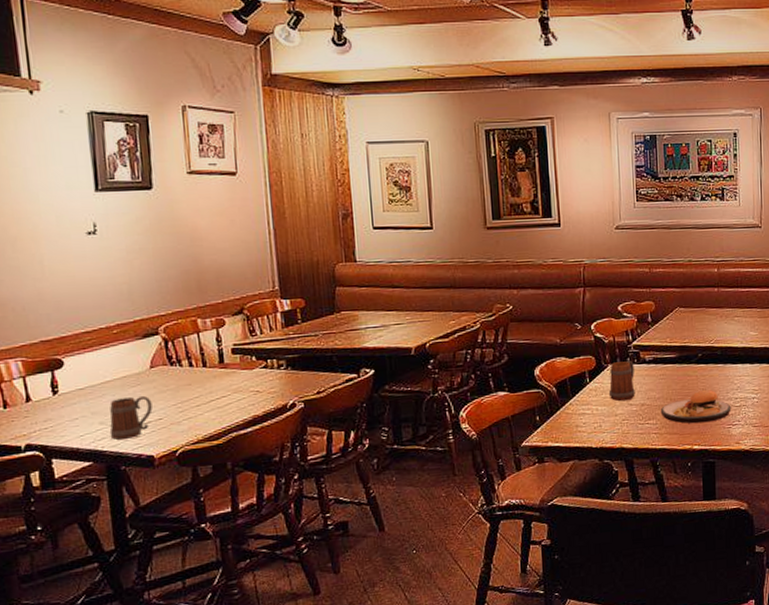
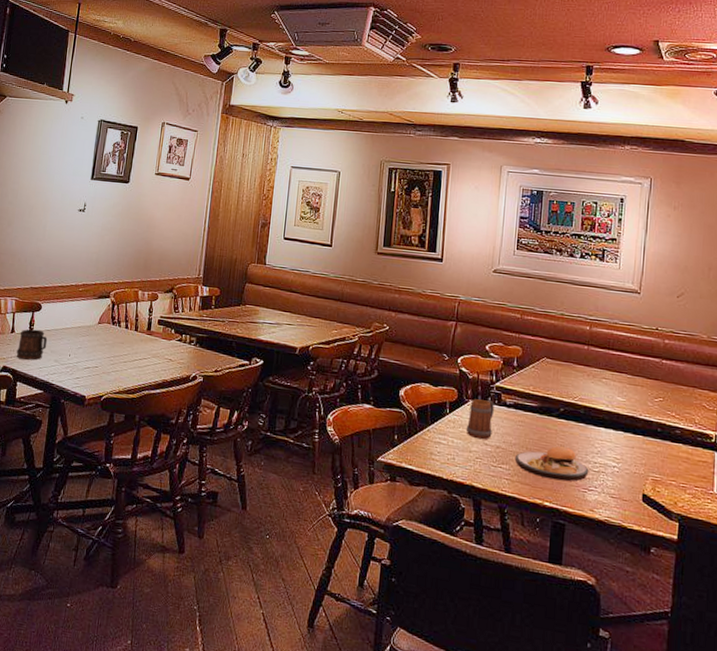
beer mug: none [39,390,84,431] -> present [16,329,48,360]
beer mug: present [109,395,153,440] -> none [59,343,94,378]

